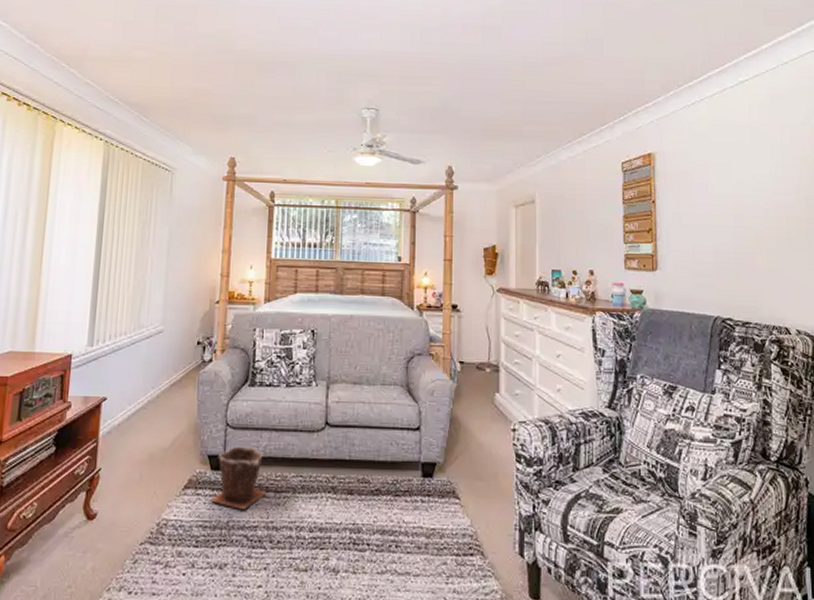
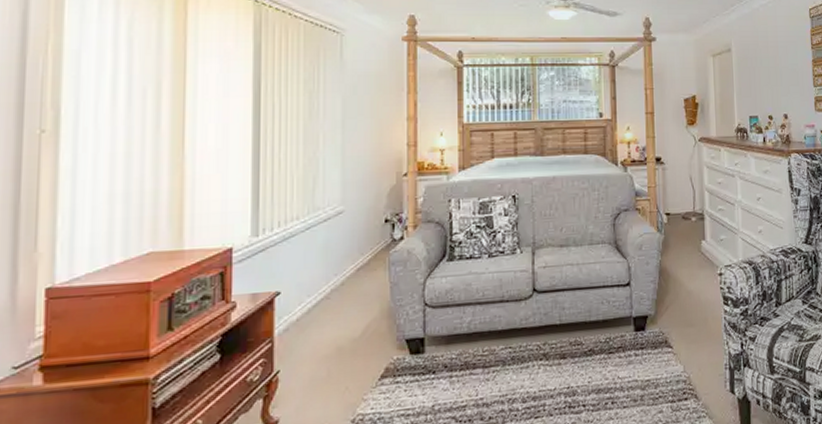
plant pot: present [210,446,267,510] -> none [411,324,474,392]

